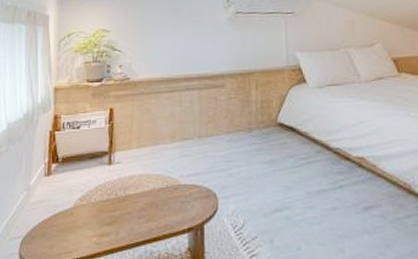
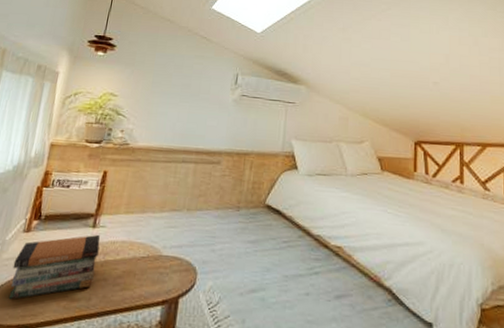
book stack: none [41,170,119,239] -> present [9,234,100,299]

